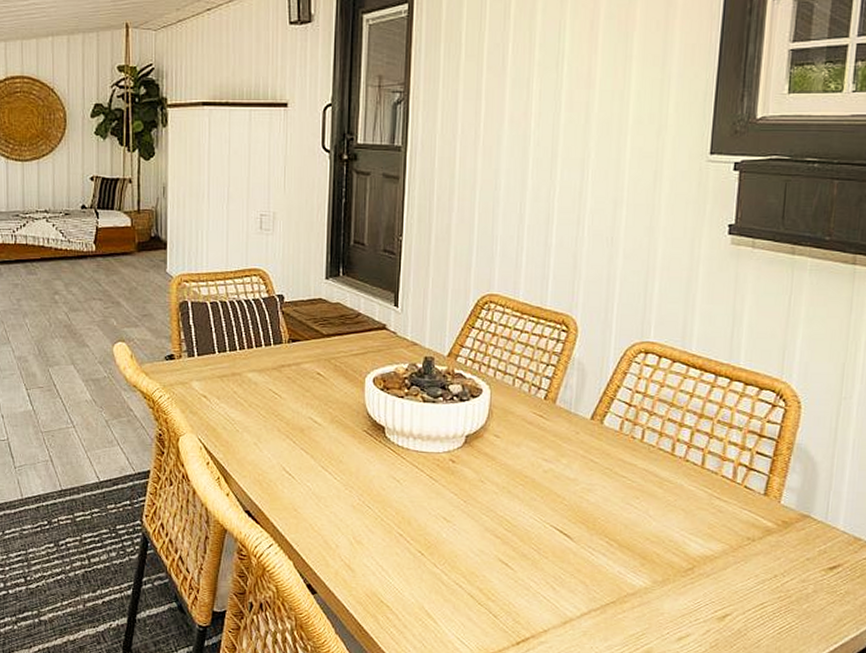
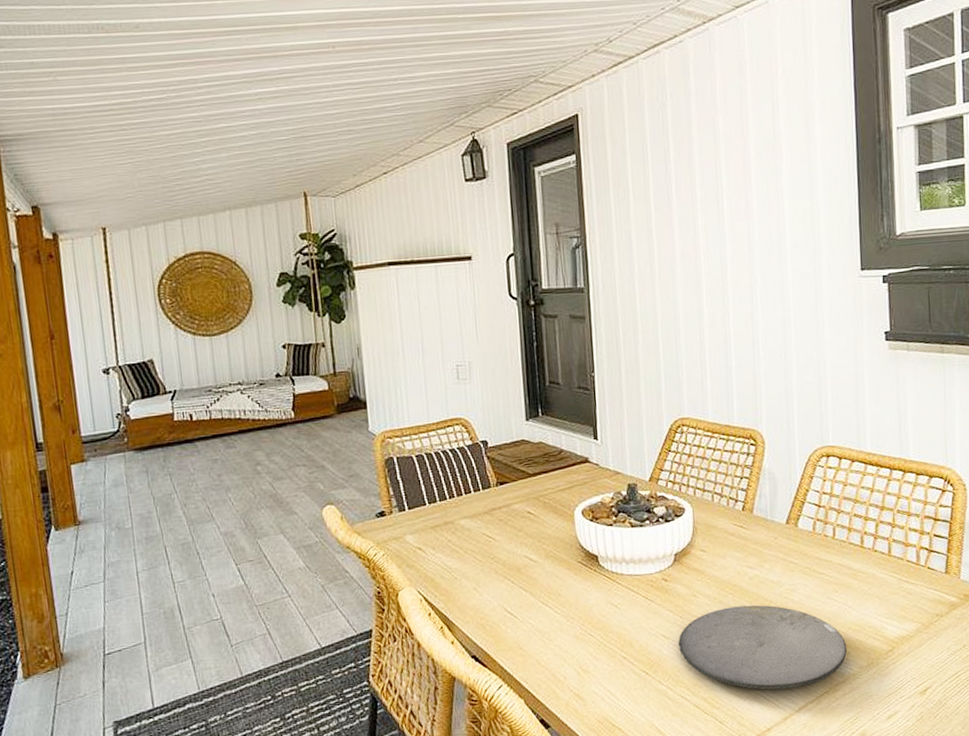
plate: none [458,498,642,592] -> present [677,605,848,690]

